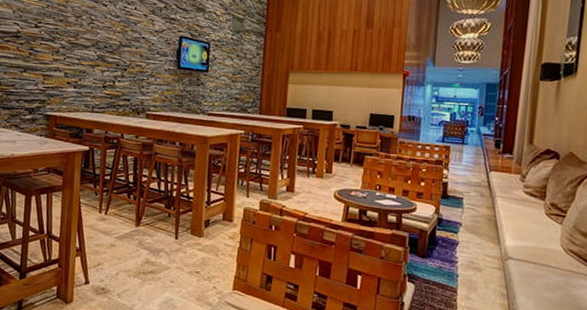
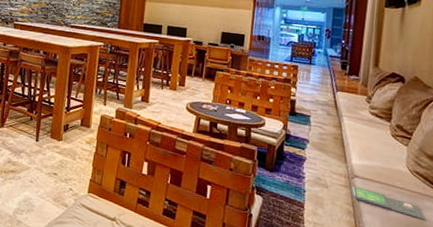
tablet: none [503,267,579,298] -> present [349,185,425,219]

